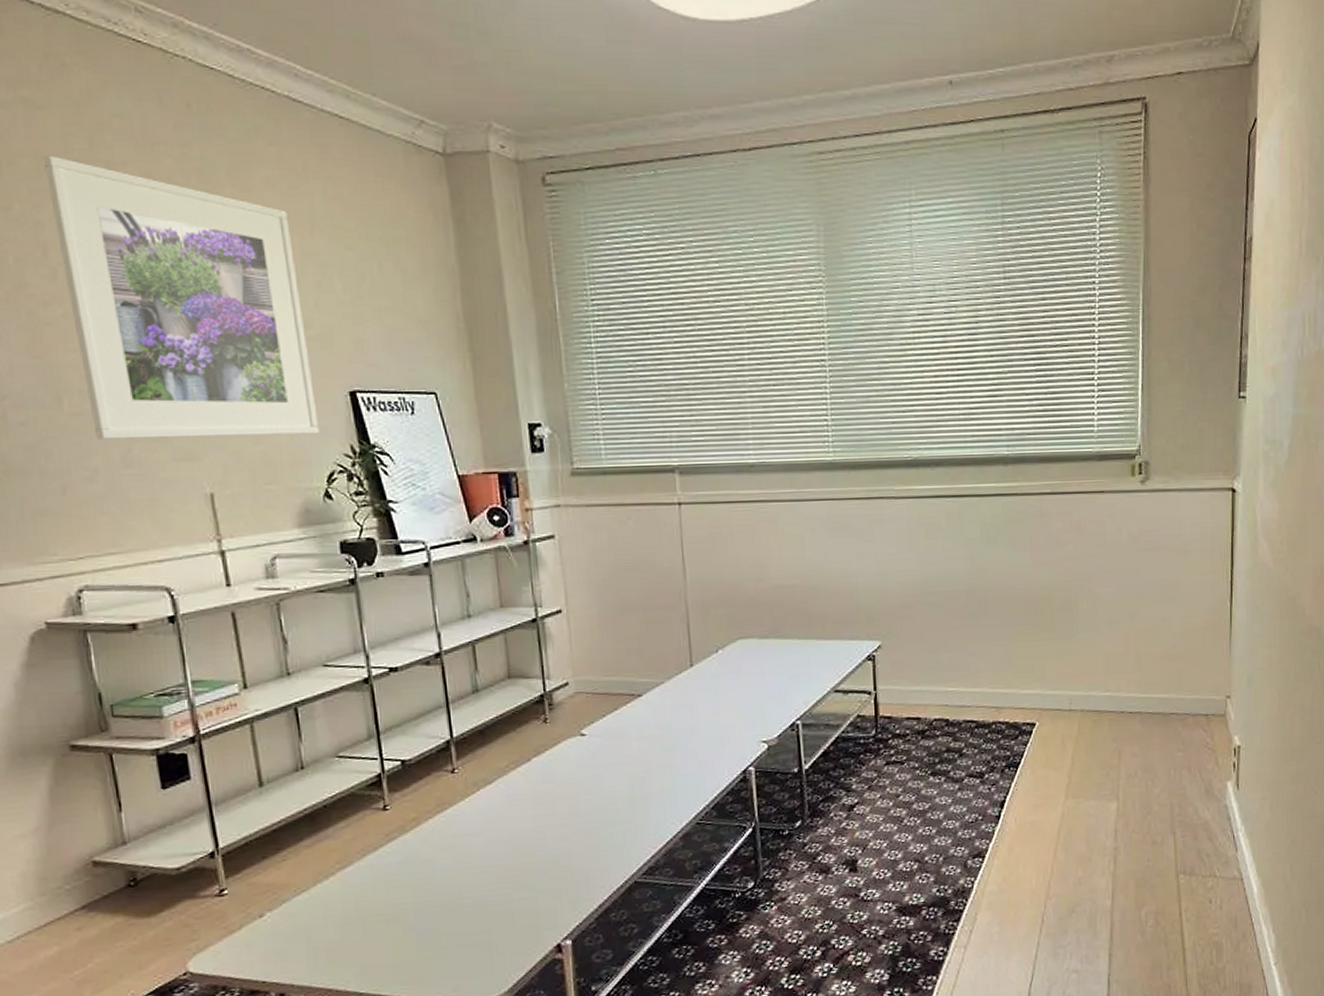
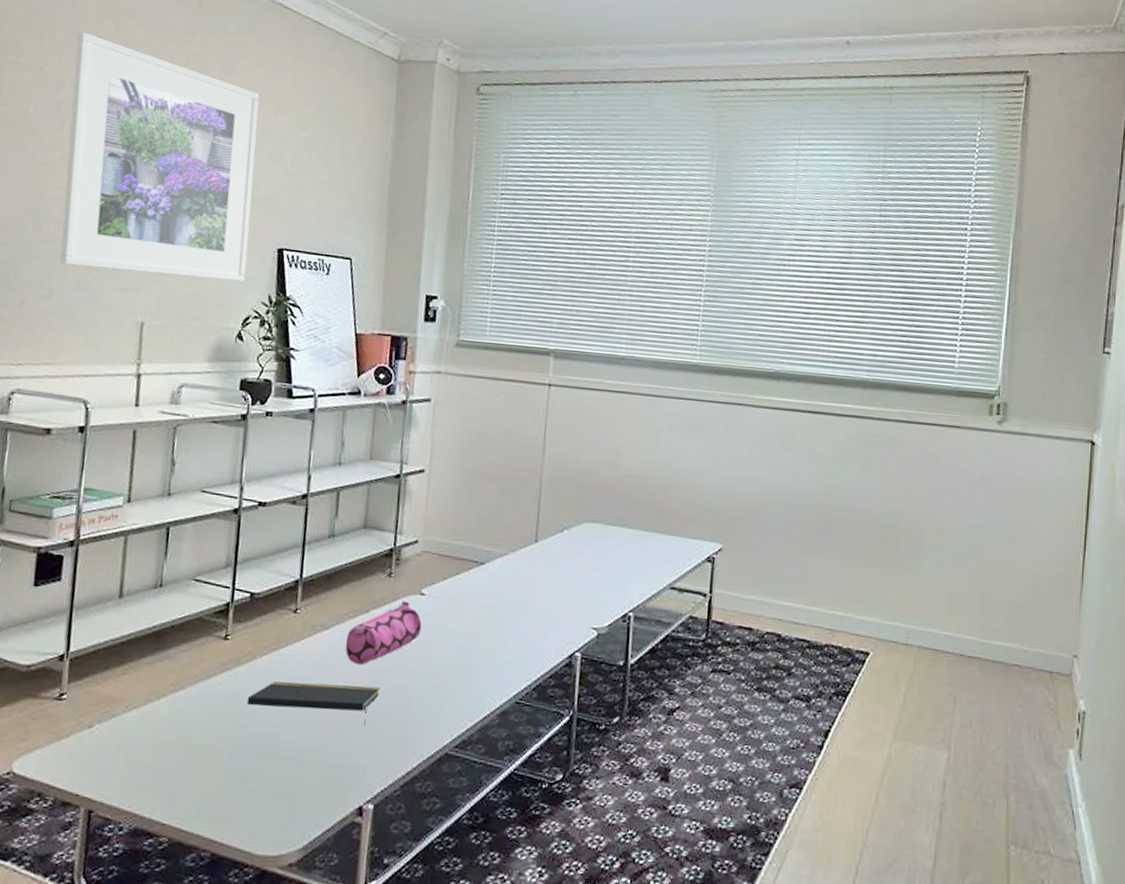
notepad: none [420,830,557,870] -> present [246,681,380,725]
pencil case: none [511,744,588,814] -> present [345,601,422,666]

